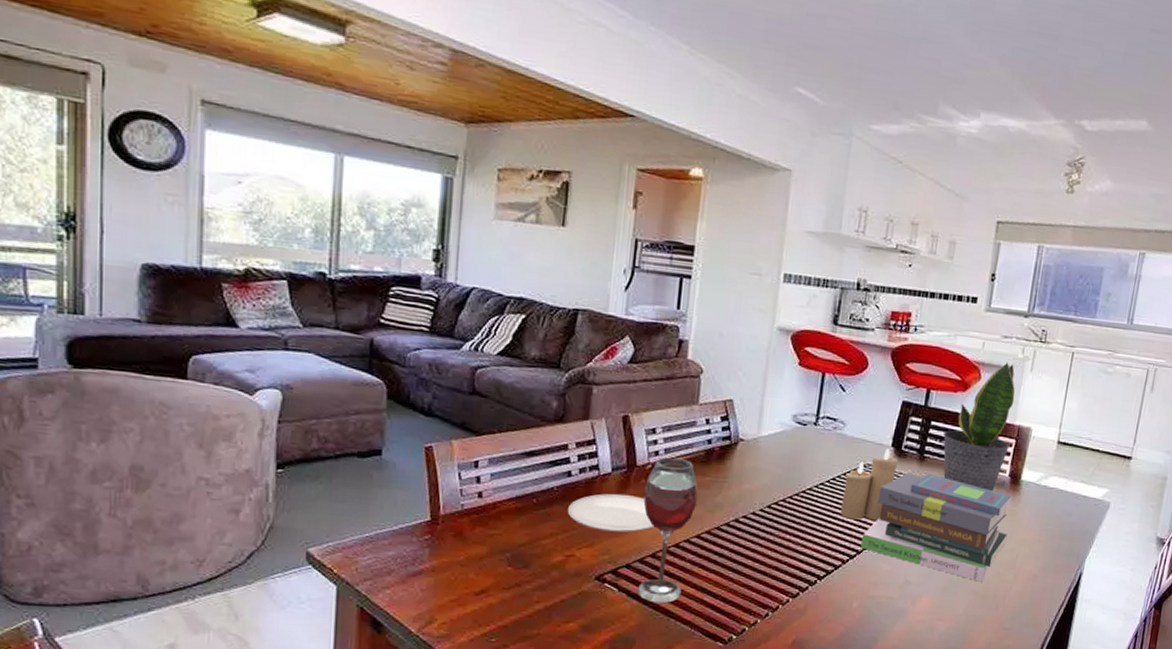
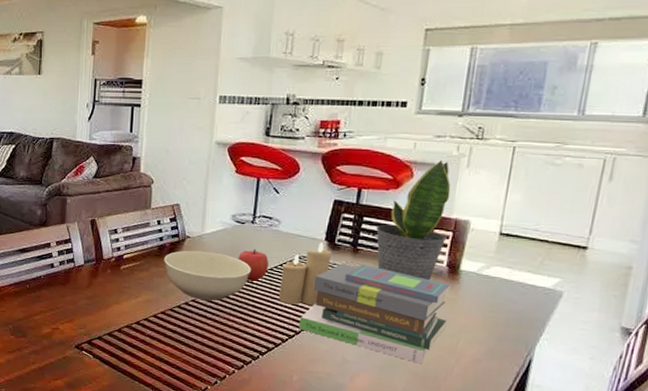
plate: present [567,494,655,533] -> none [52,281,119,312]
wineglass: present [637,457,698,604] -> none [108,252,153,369]
bowl: none [711,456,812,517] -> present [164,250,251,301]
fruit: none [797,455,832,494] -> present [238,249,269,282]

